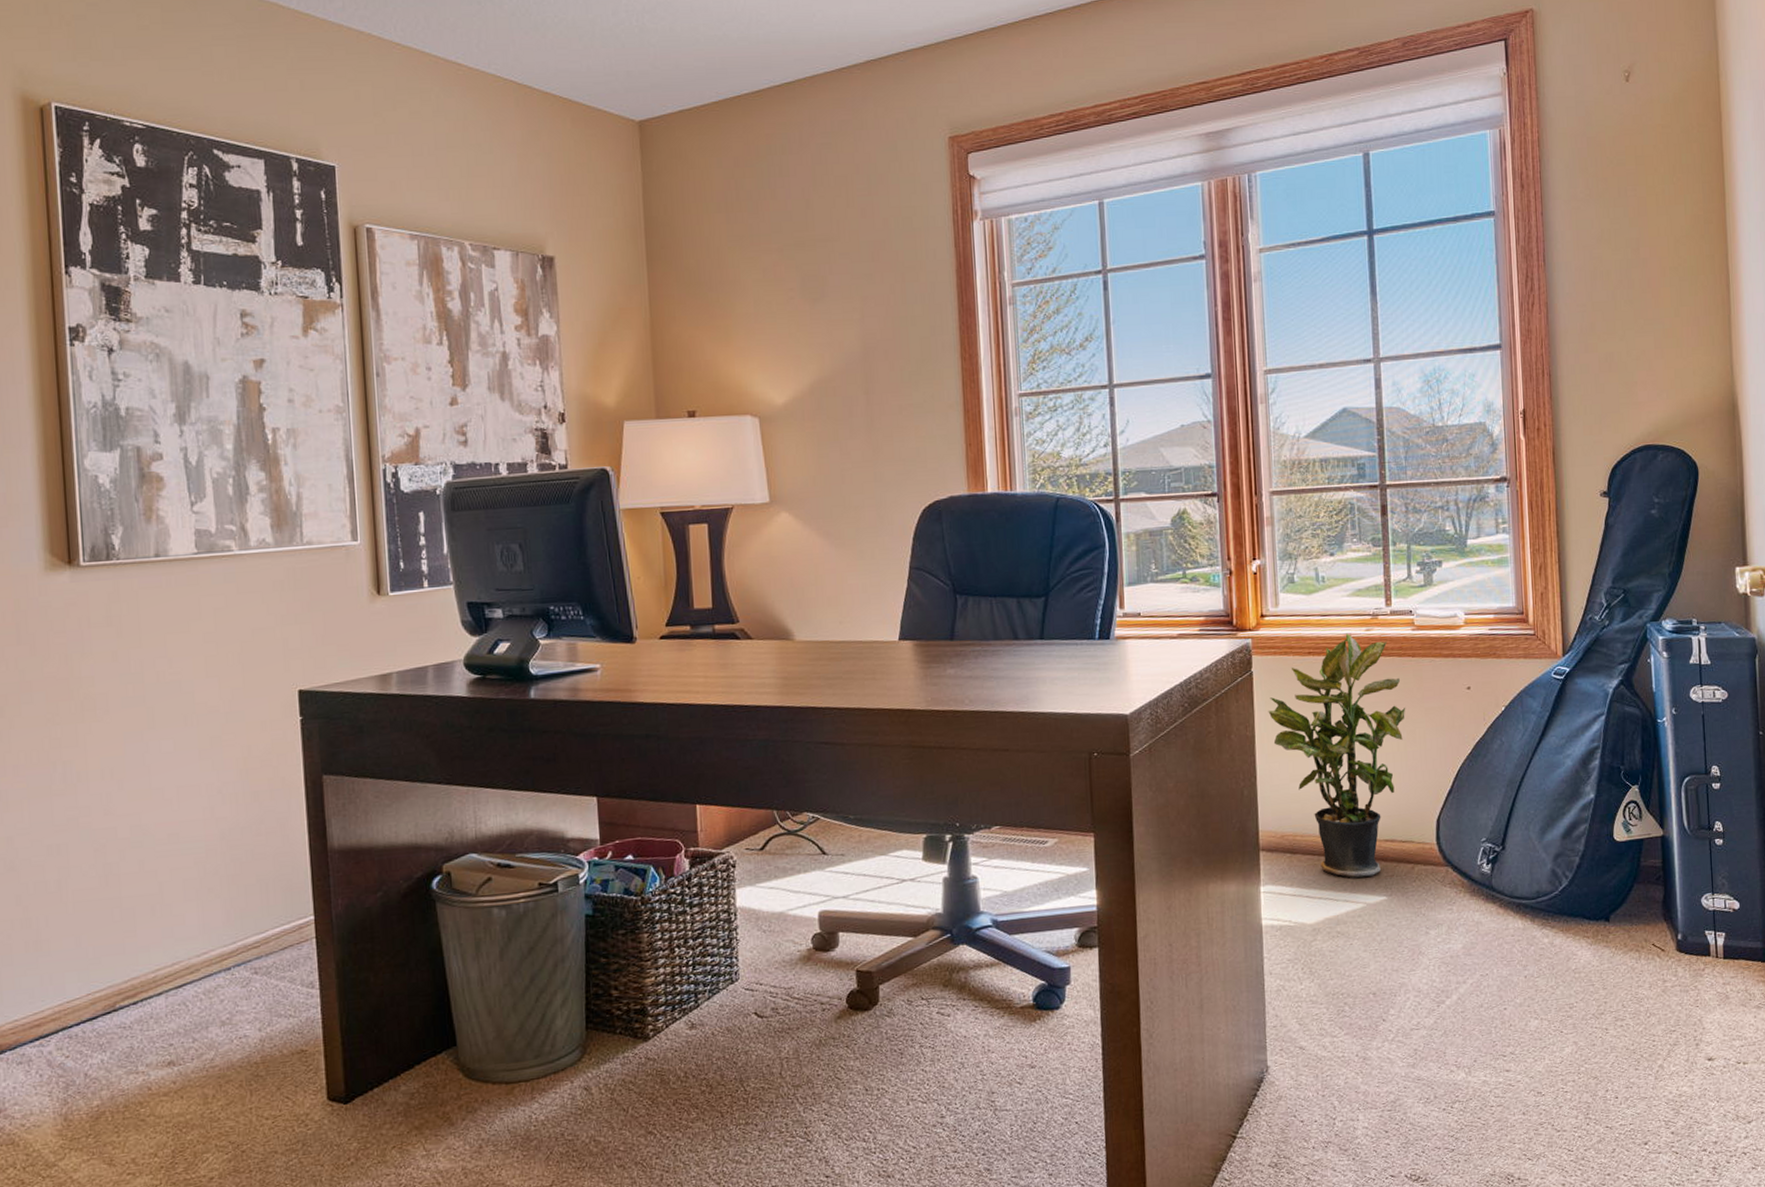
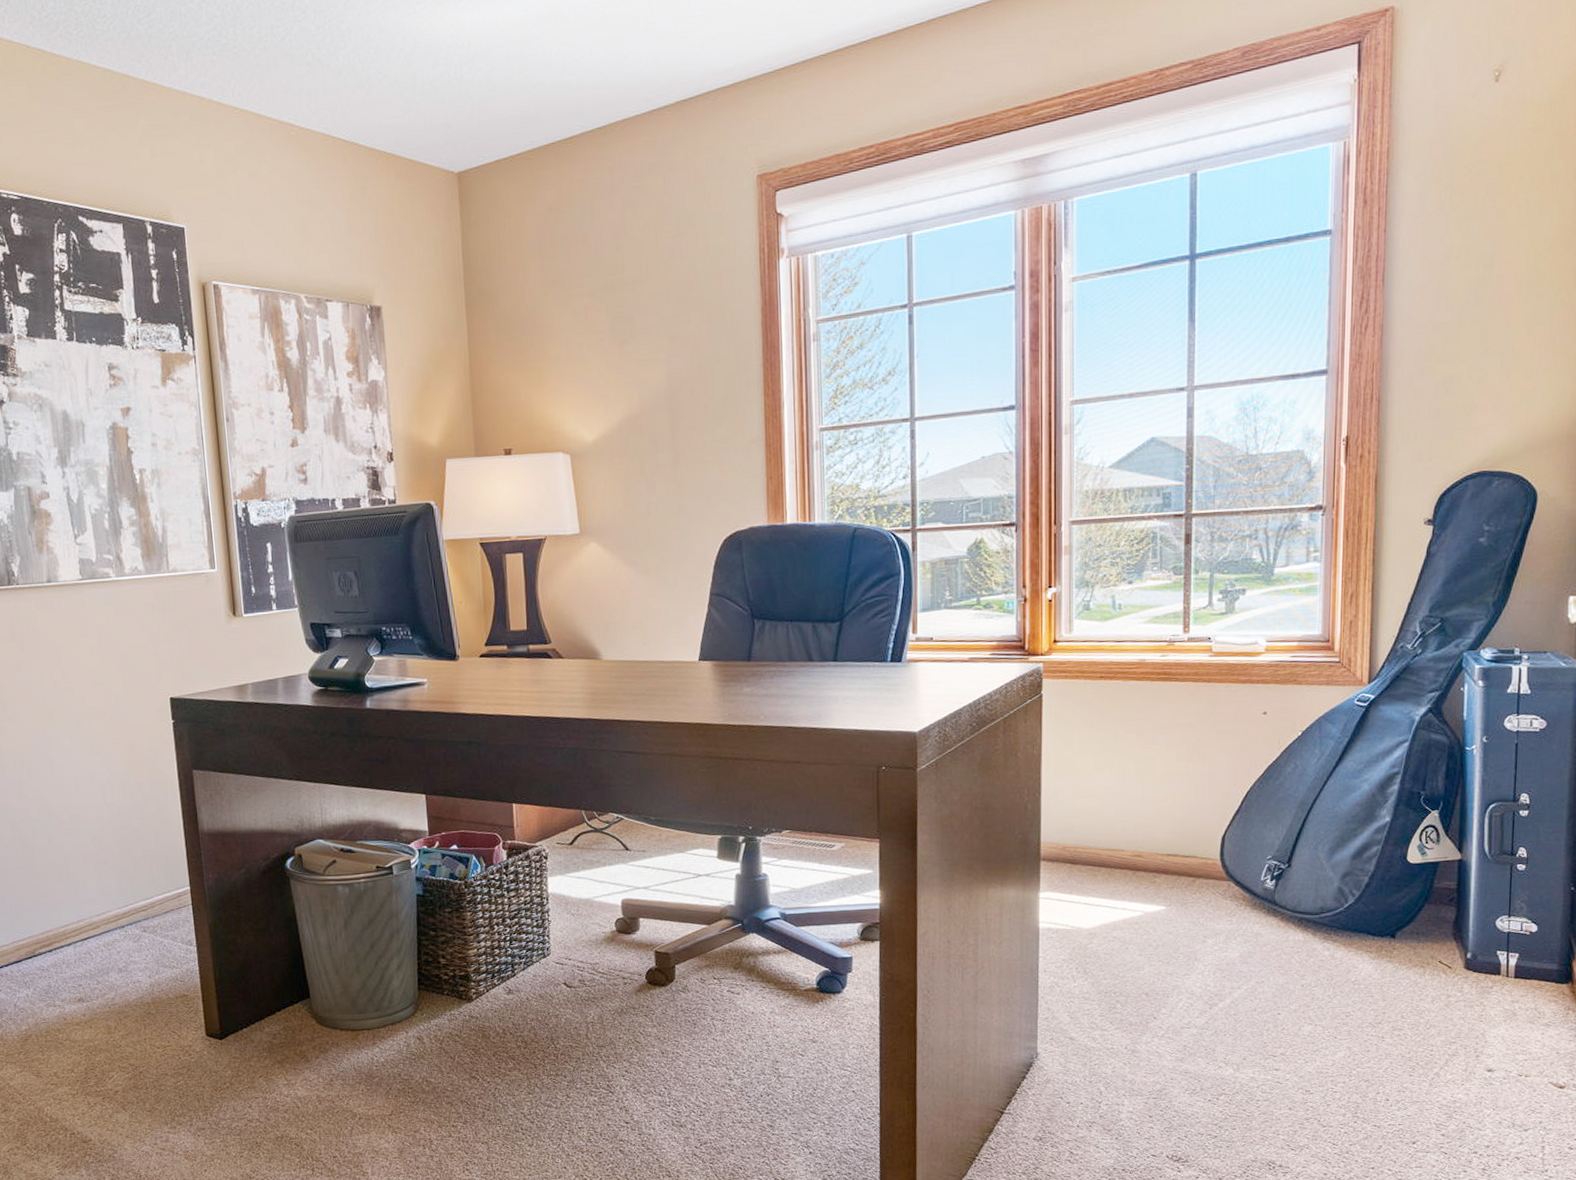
potted plant: present [1268,633,1406,879] -> none [1056,659,1198,889]

